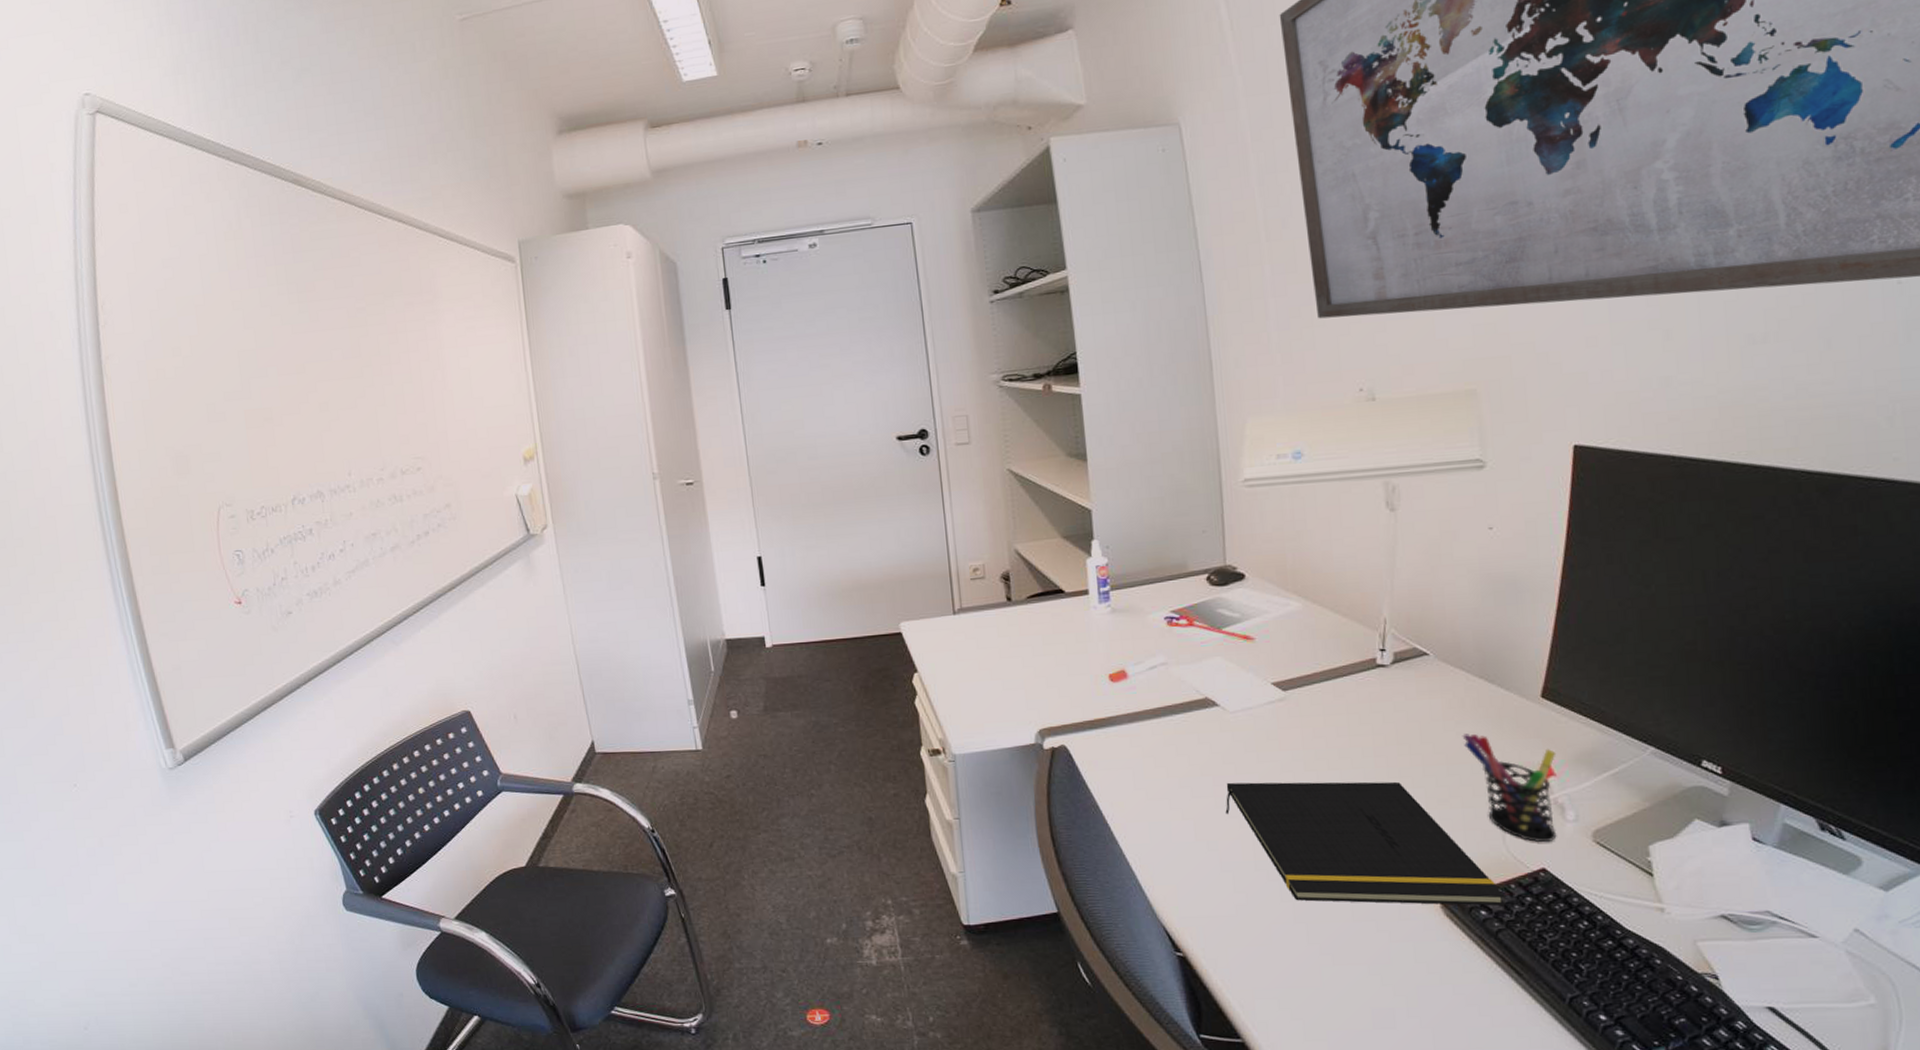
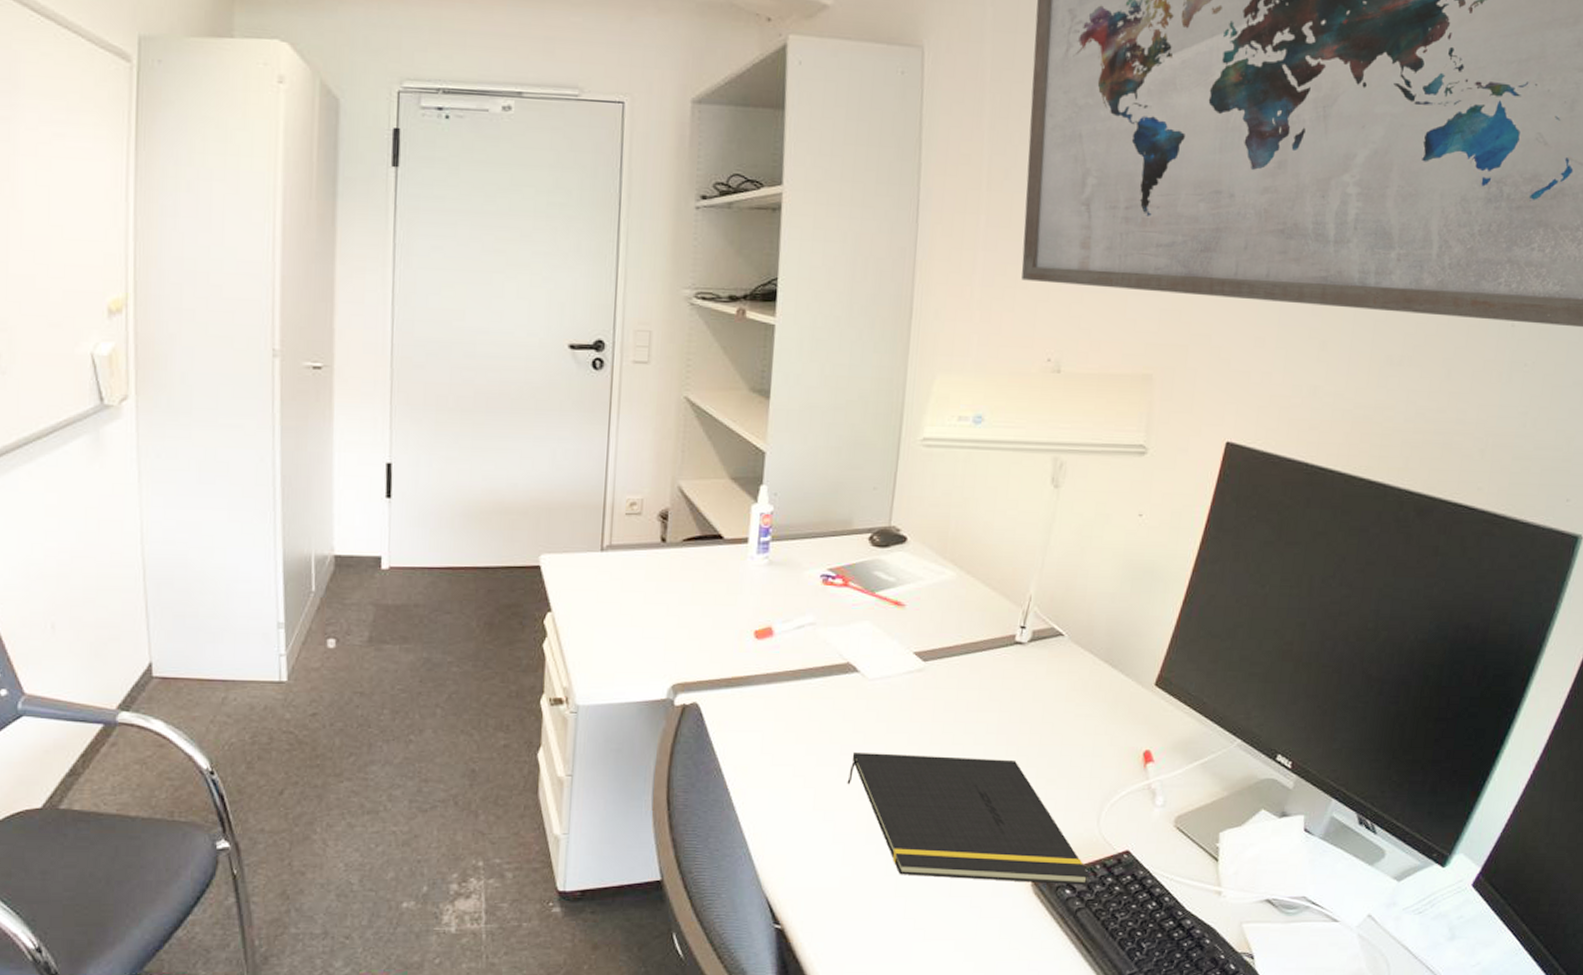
pen holder: present [1462,733,1557,843] -> none [1079,716,1158,826]

